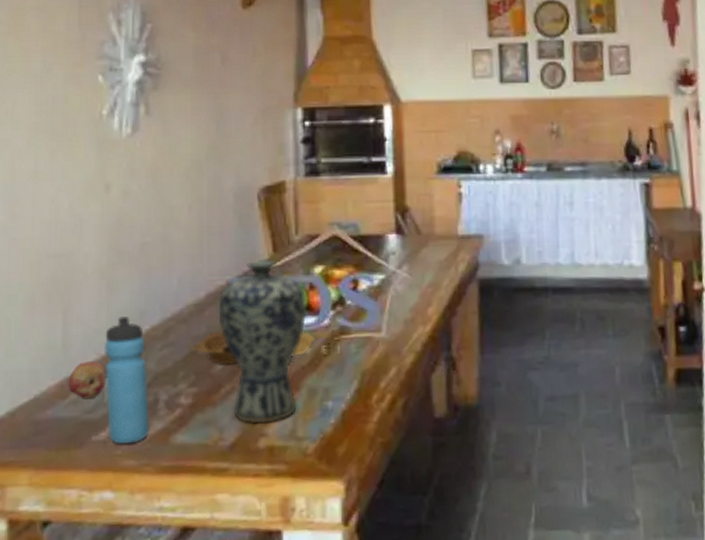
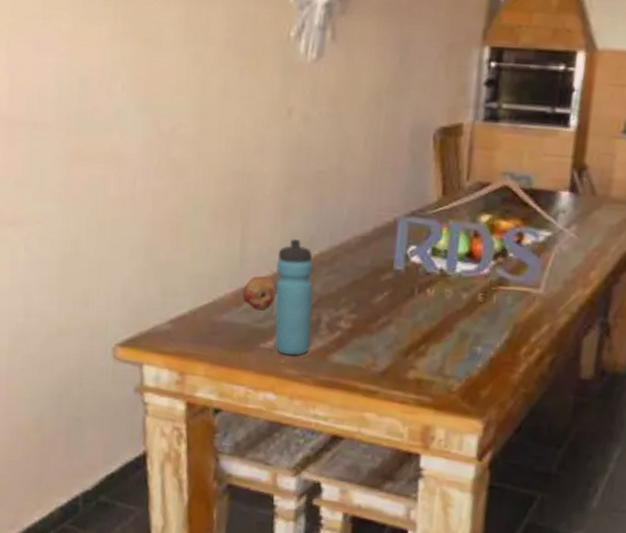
bowl: present [191,330,315,365] -> none [355,266,473,299]
vase: present [218,258,307,424] -> none [382,199,470,358]

